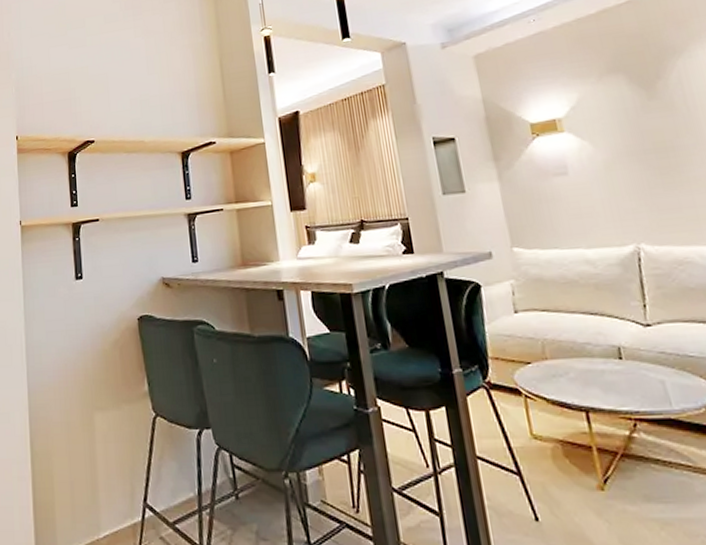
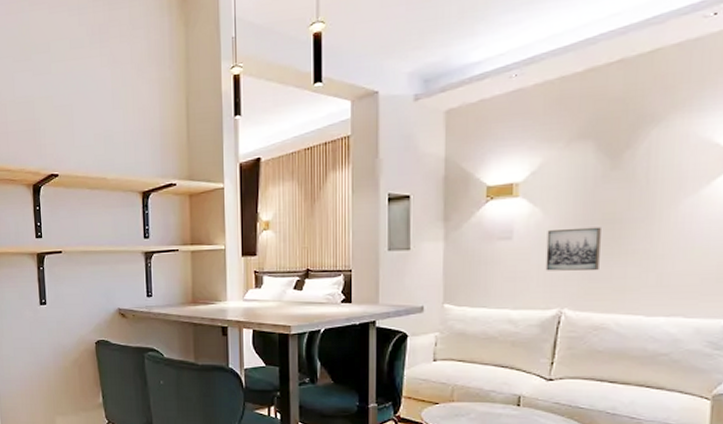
wall art: none [601,156,665,205] -> present [545,227,601,271]

